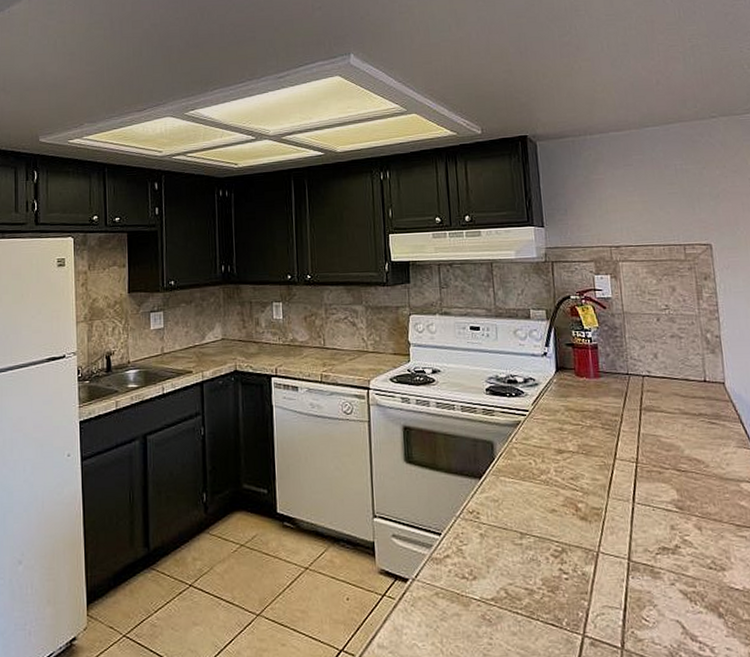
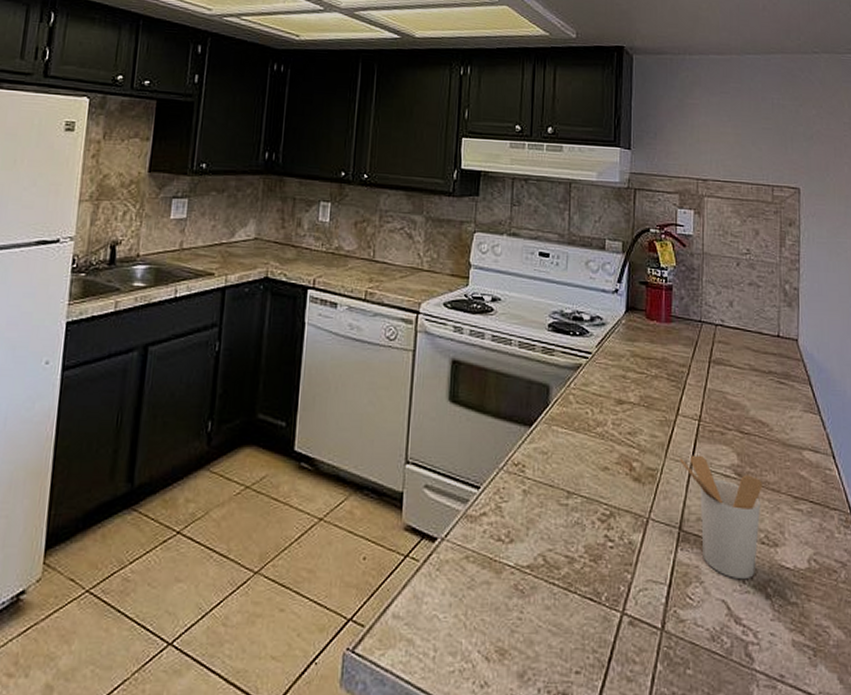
utensil holder: none [622,493,706,602] -> present [680,455,762,580]

